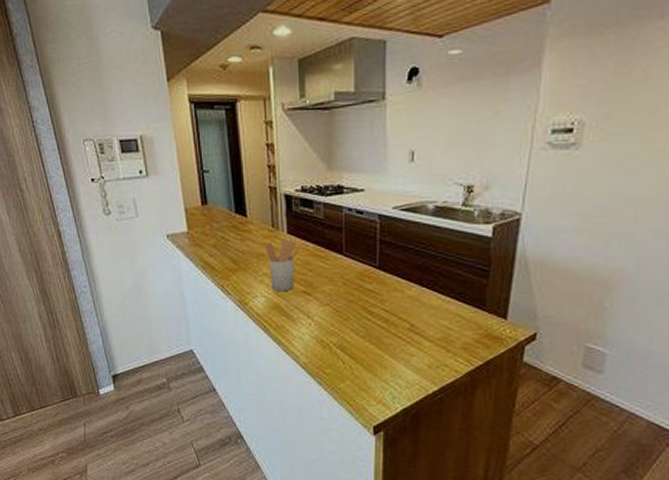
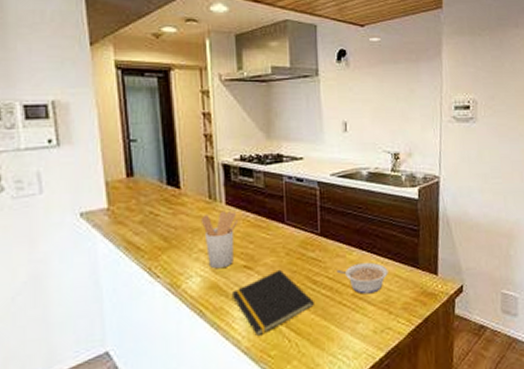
notepad: none [291,297,369,355] -> present [231,269,314,337]
legume: none [393,298,449,330] -> present [336,262,388,295]

